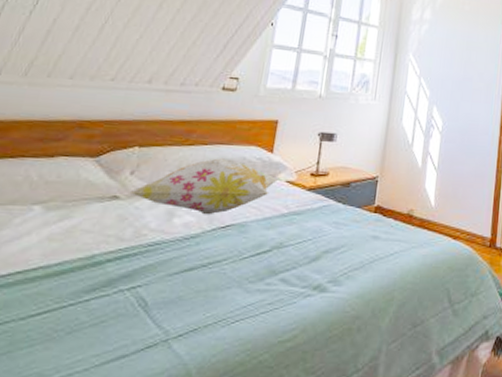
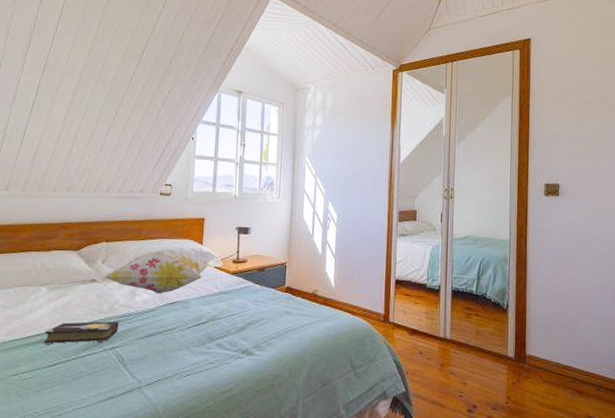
hardback book: none [27,251,146,285] -> present [44,321,119,344]

